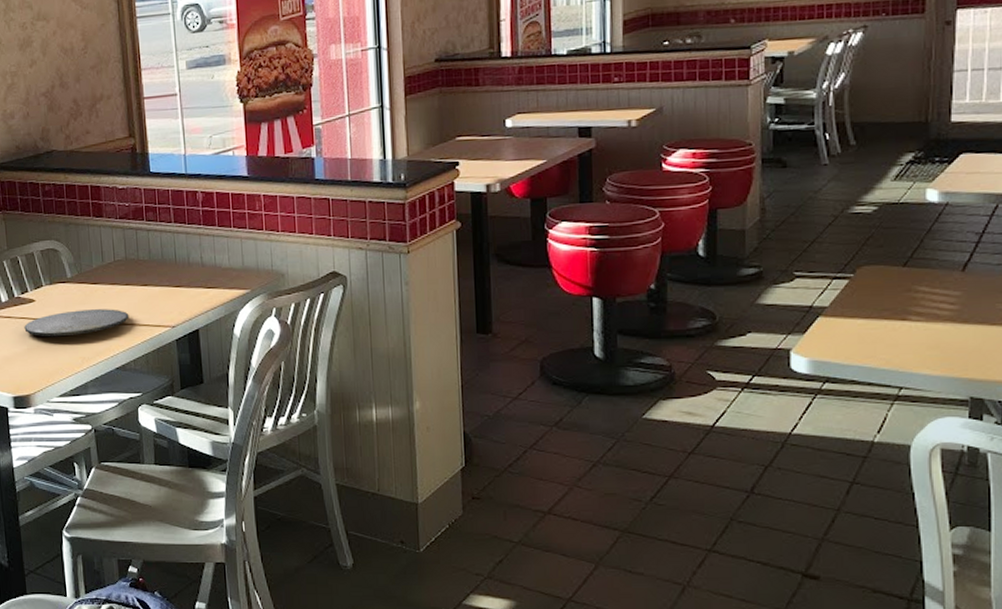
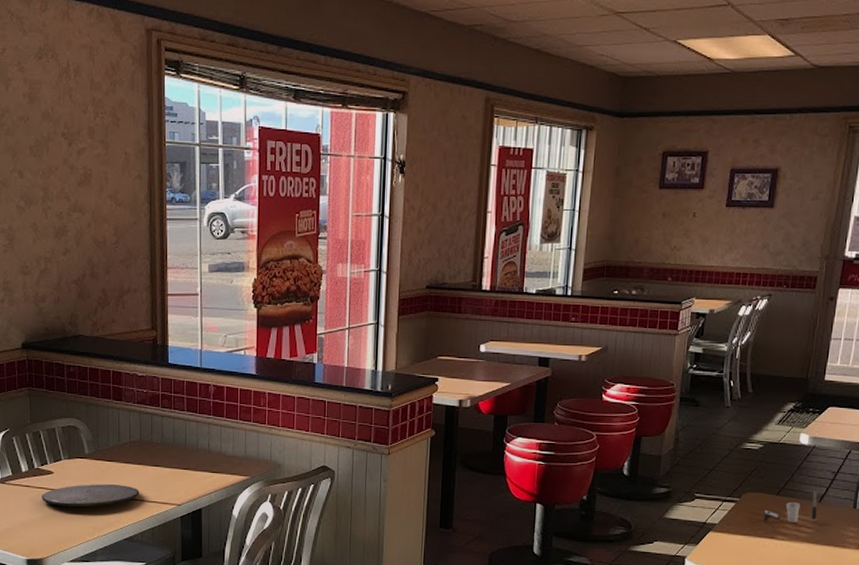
cup: none [887,256,960,300] -> present [763,490,817,522]

